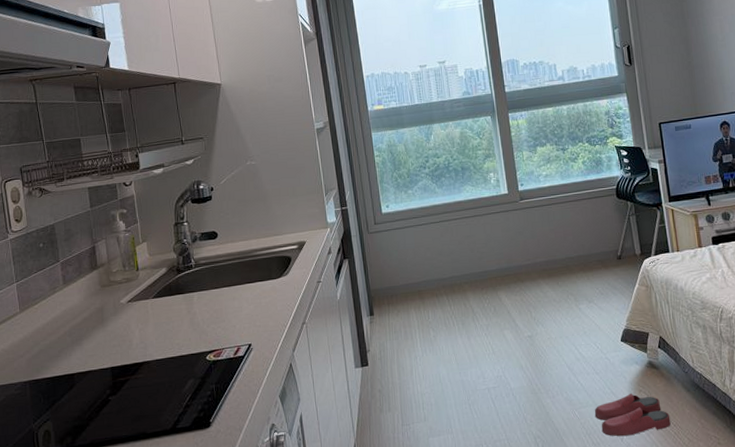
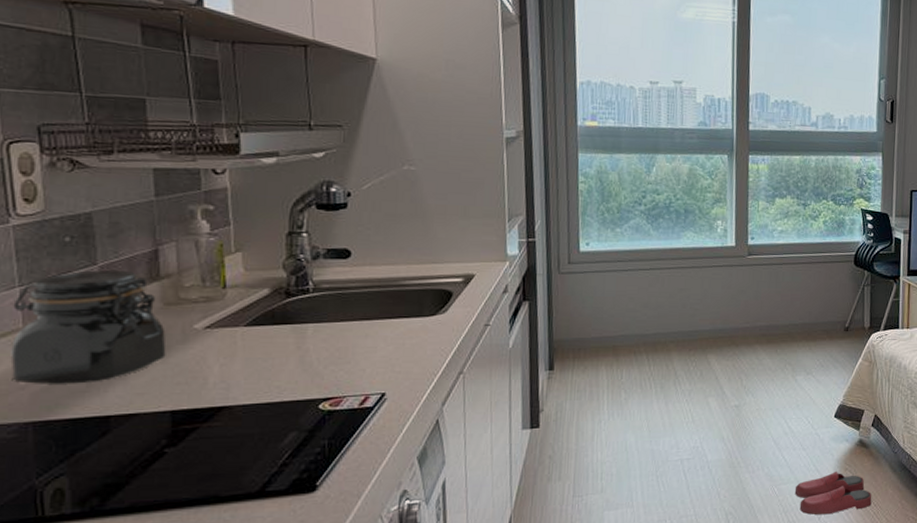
jar: none [13,264,105,353] -> present [10,270,166,384]

